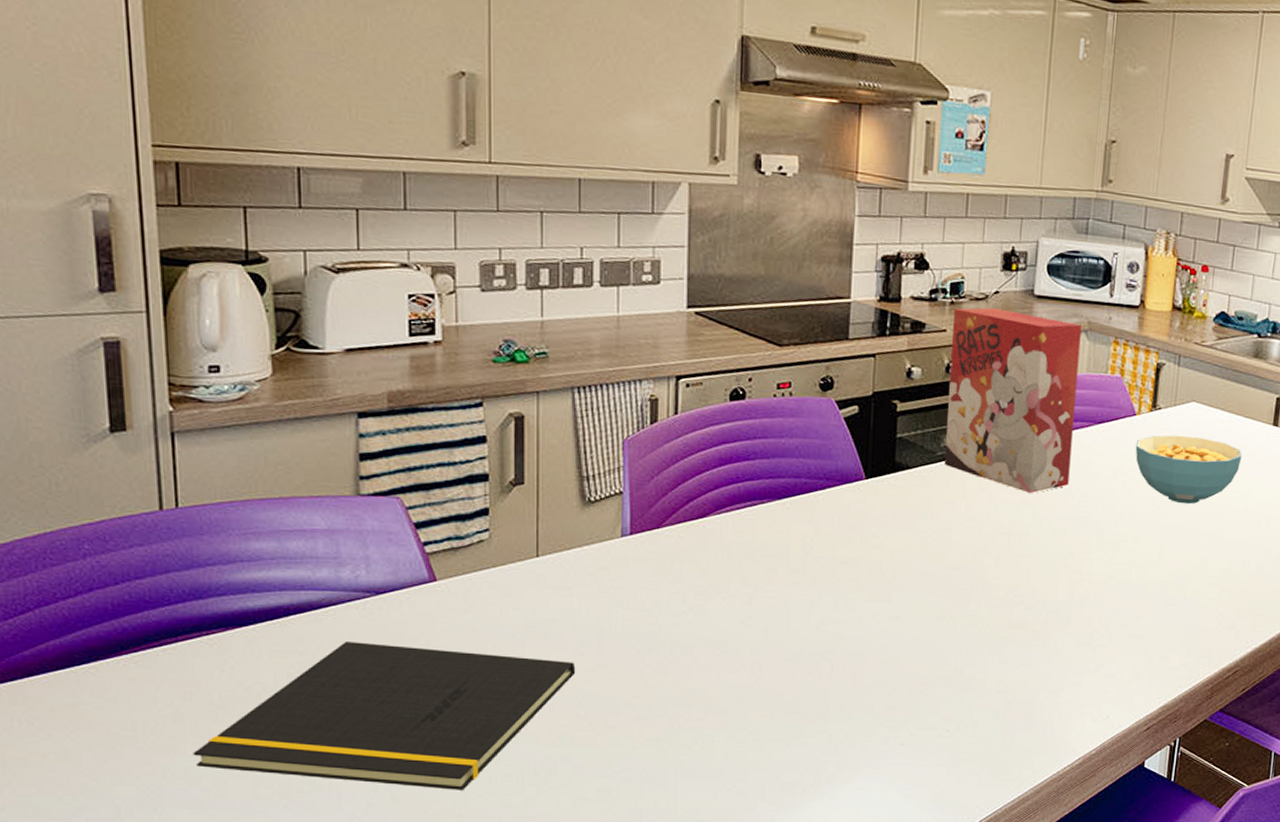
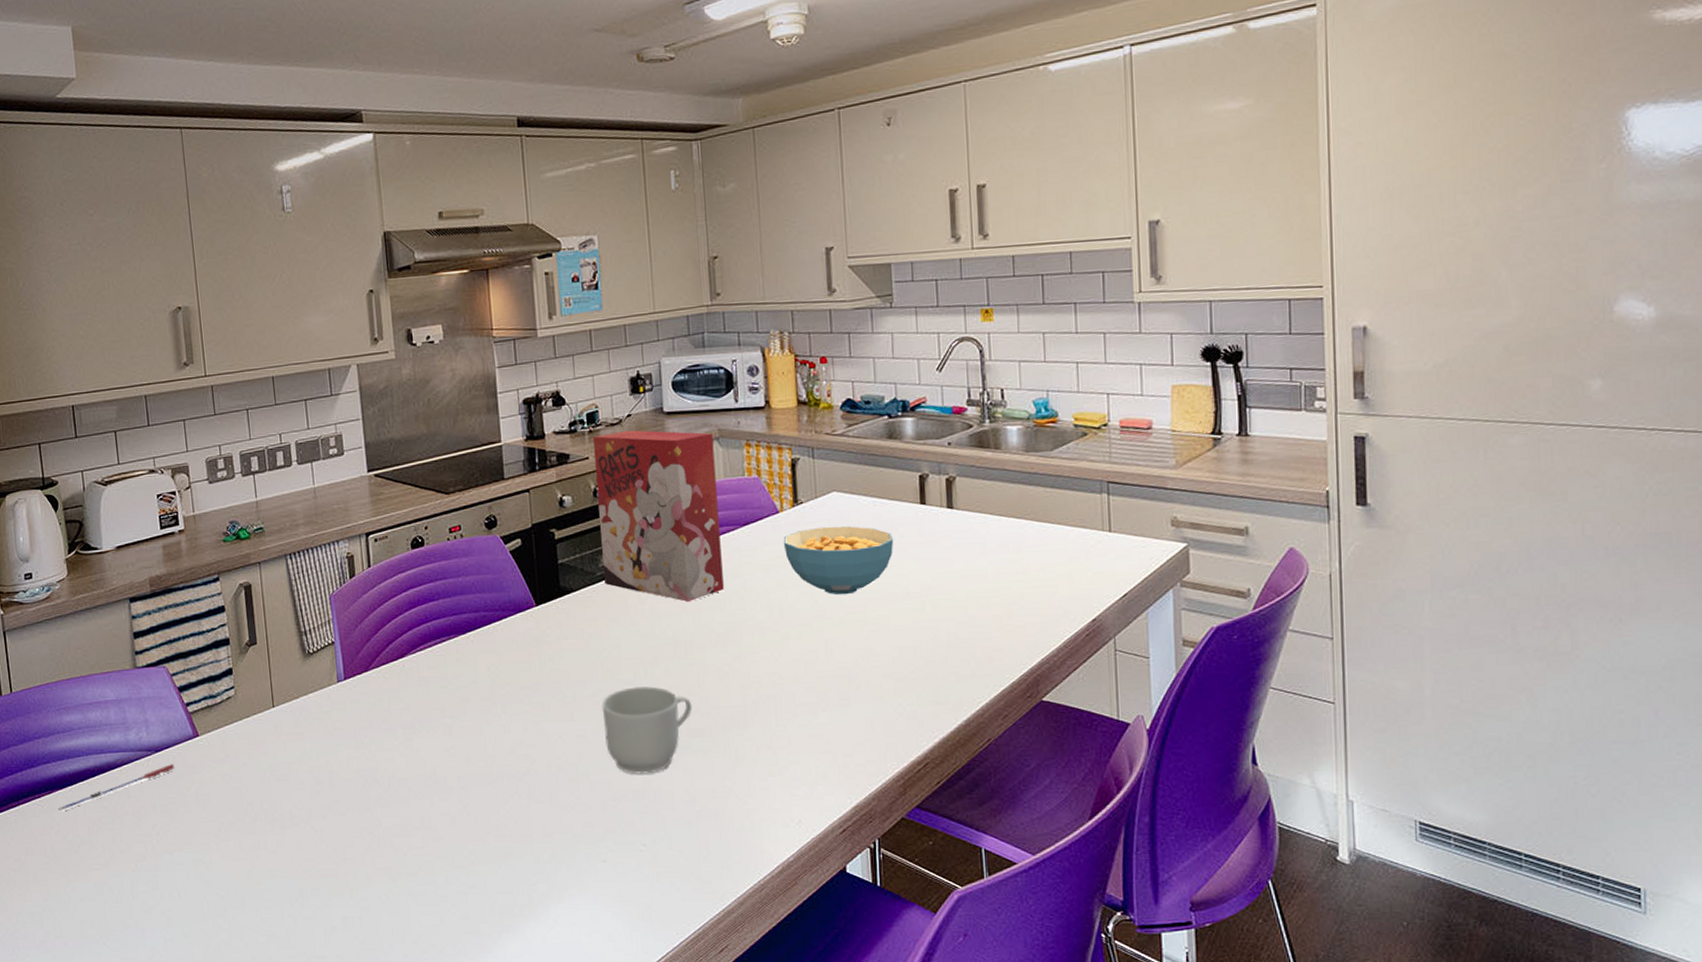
notepad: present [193,642,576,790] -> none [36,795,314,924]
pen: none [233,609,401,653] -> present [58,764,175,811]
mug: none [921,572,1018,661] -> present [601,686,693,774]

